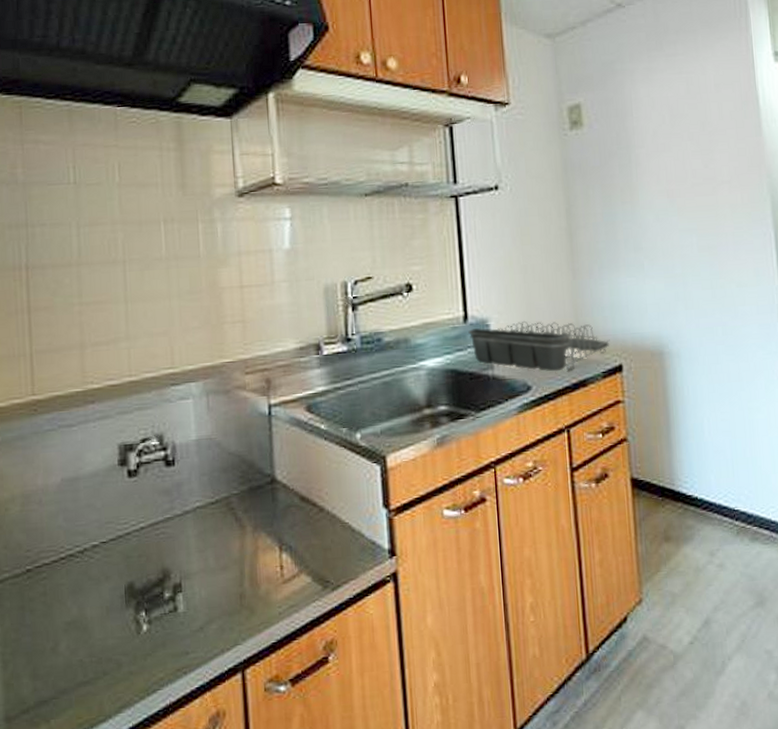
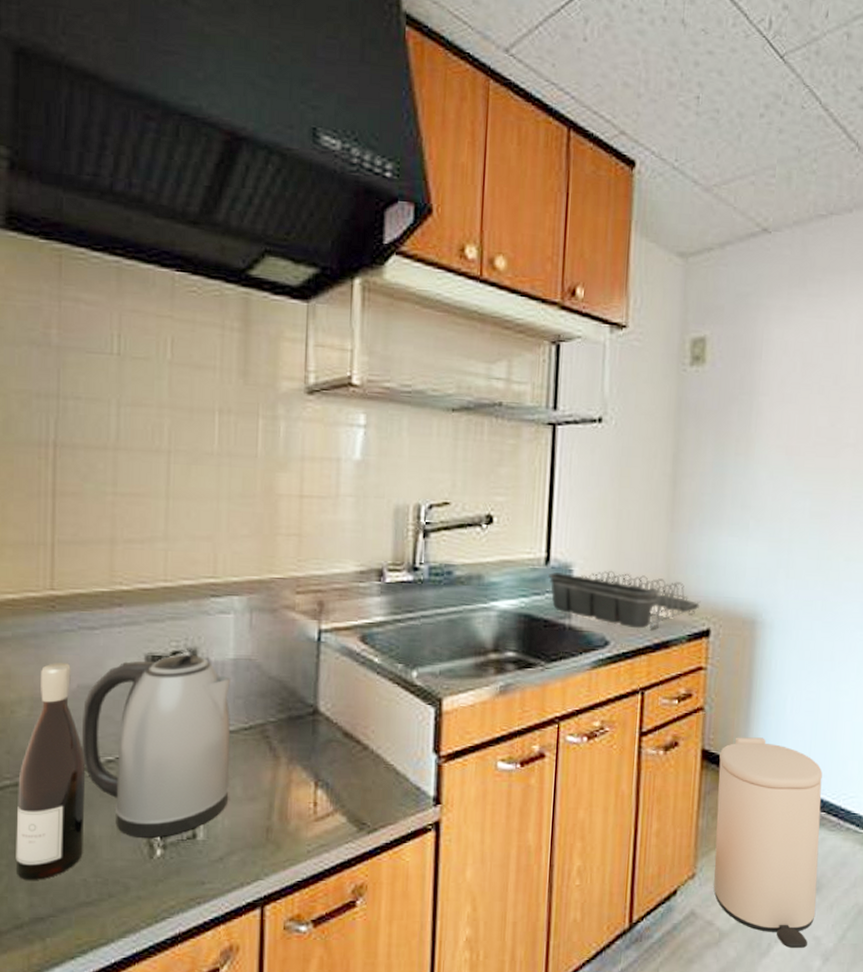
bottle: none [15,460,78,666] -> present [15,663,86,880]
kettle: none [68,439,203,616] -> present [81,654,232,839]
pedal bin: none [648,461,764,665] -> present [714,737,823,949]

